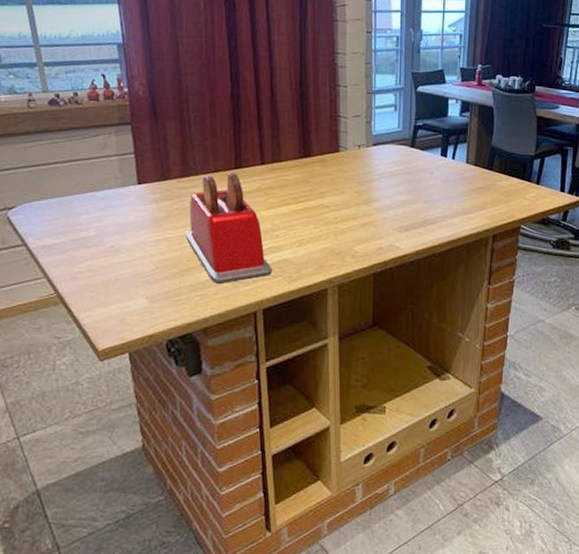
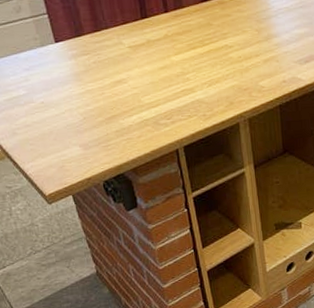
toaster: present [186,172,272,285] -> none [104,22,188,128]

